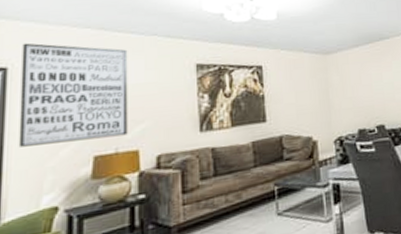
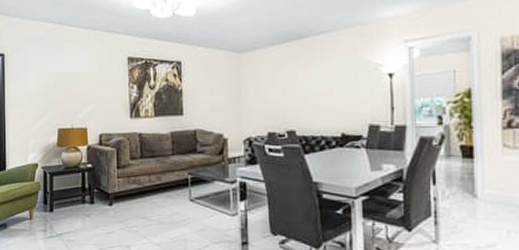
wall art: present [18,43,128,147] -> none [12,34,79,116]

